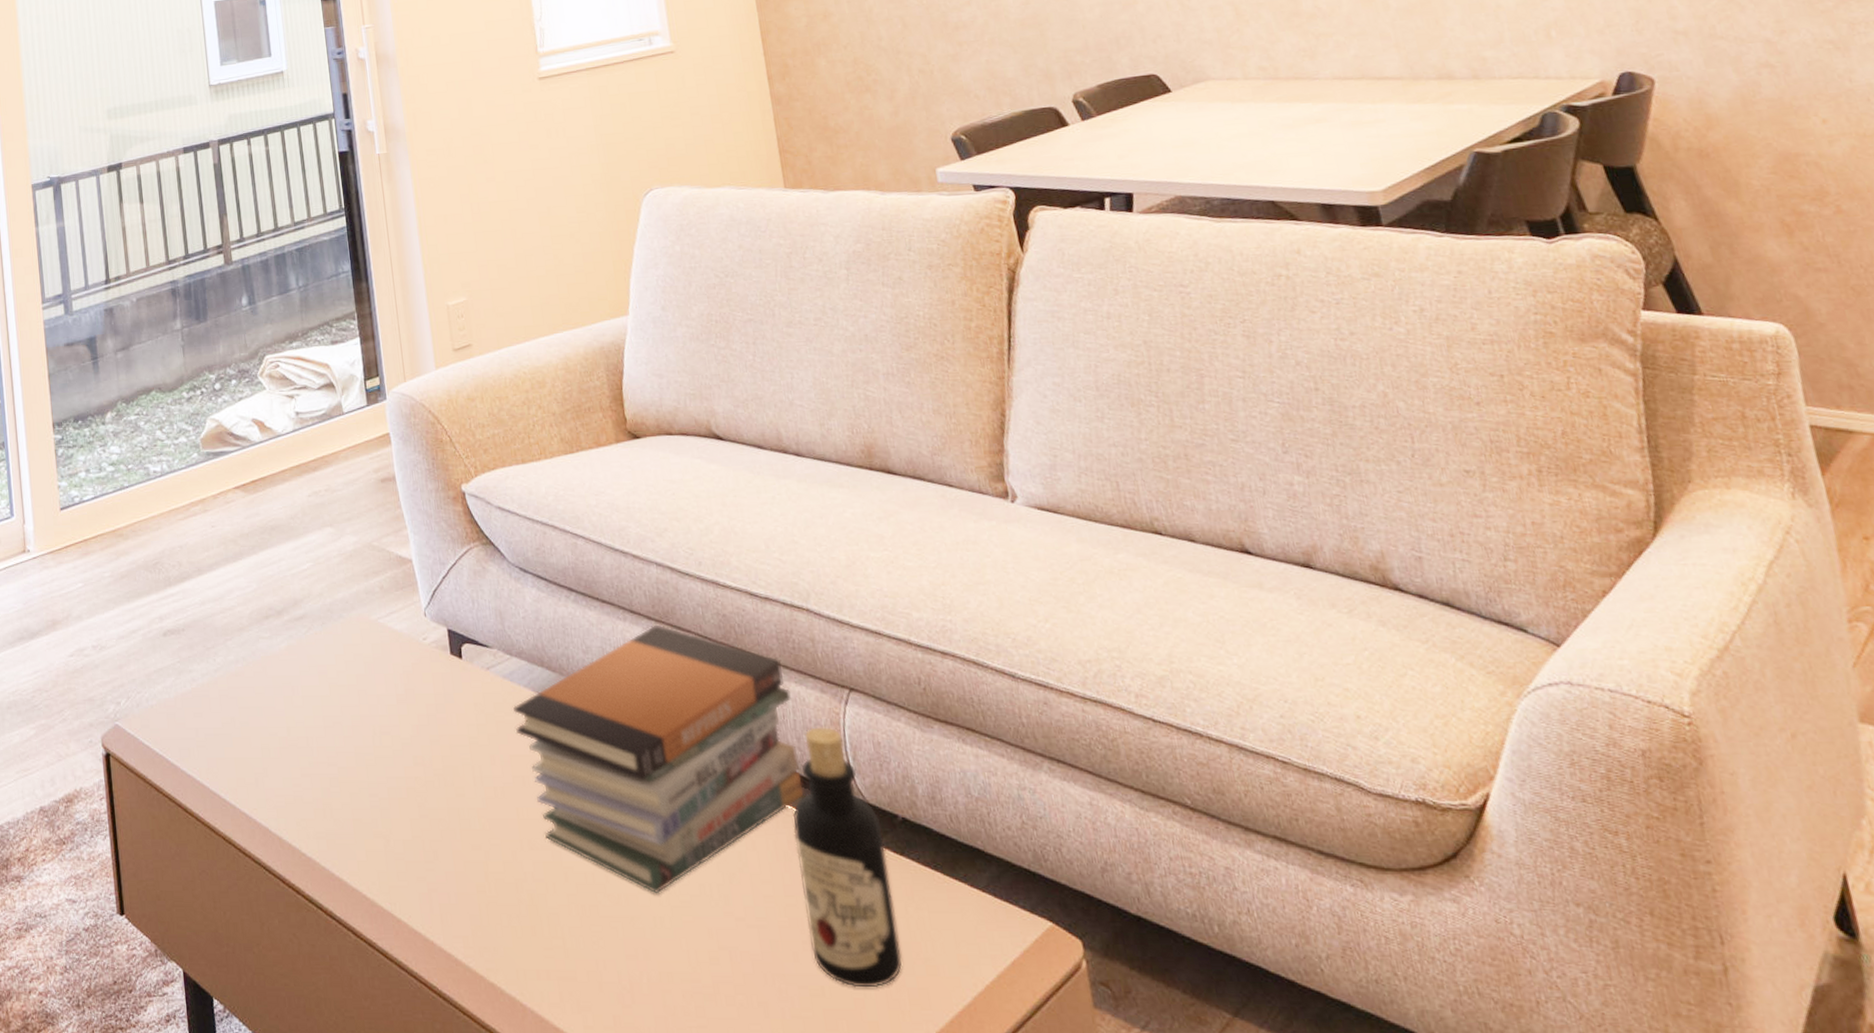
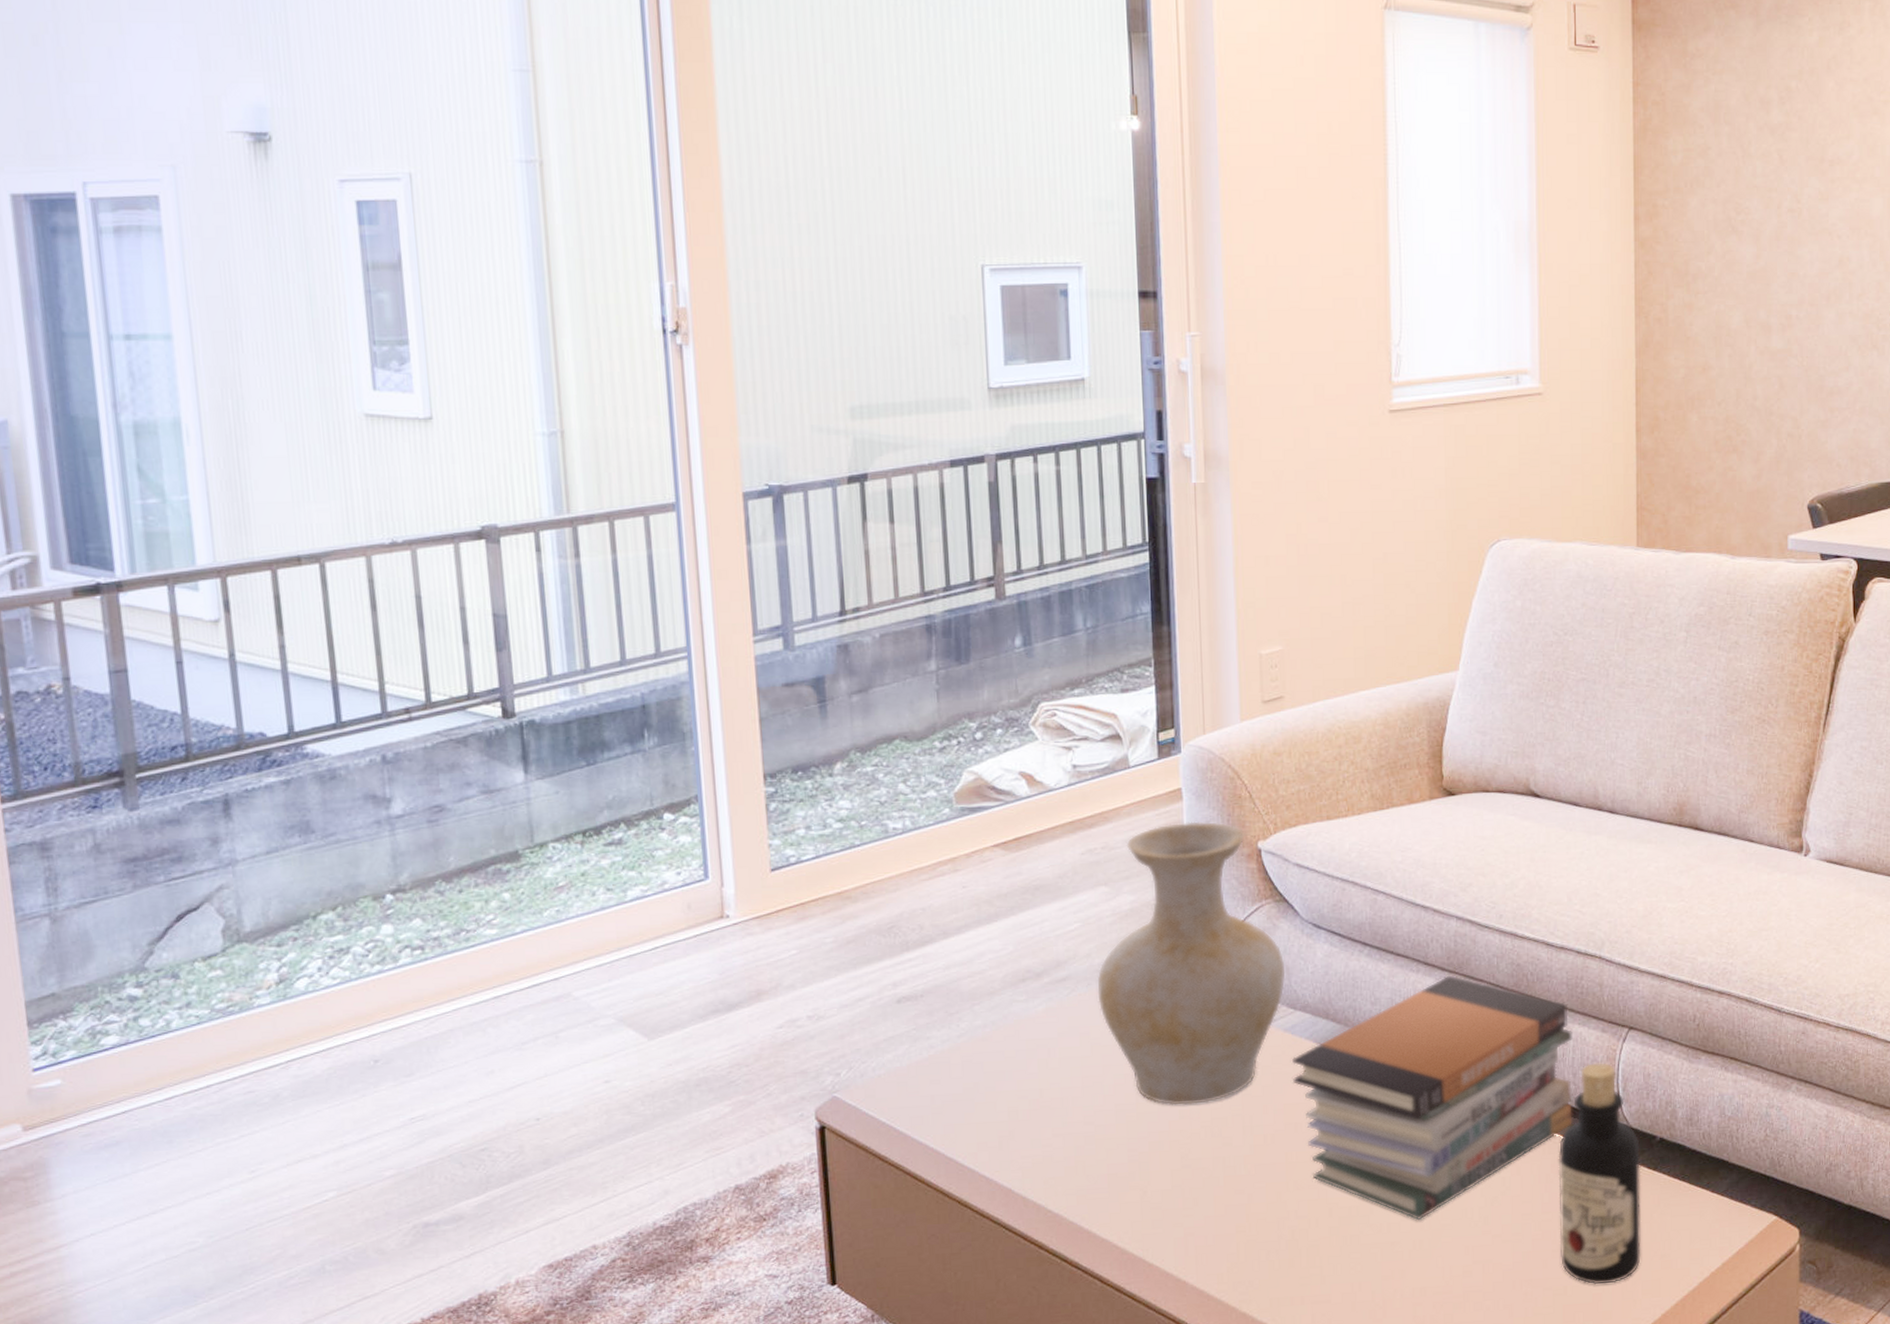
vase: none [329,465,500,751] -> present [1097,821,1286,1105]

